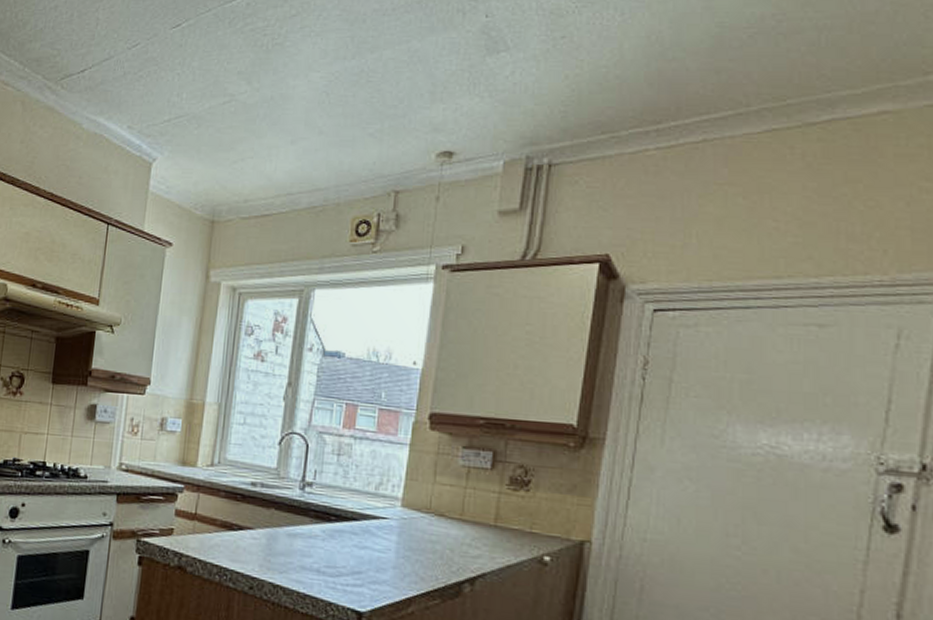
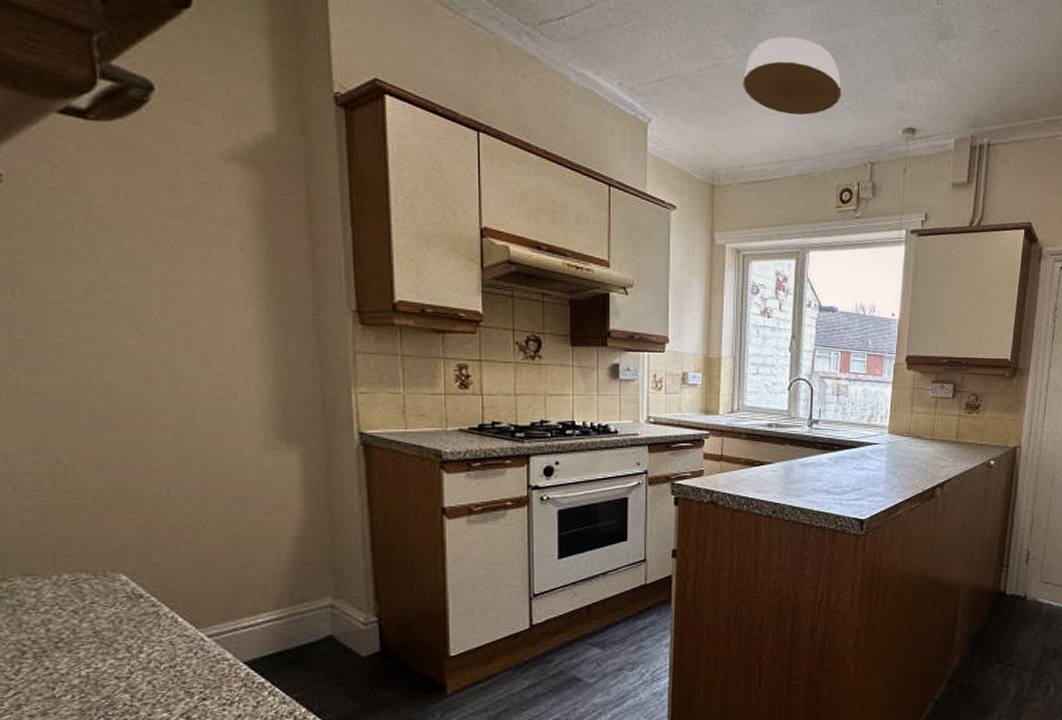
ceiling light: none [254,67,365,146] -> present [743,36,842,116]

